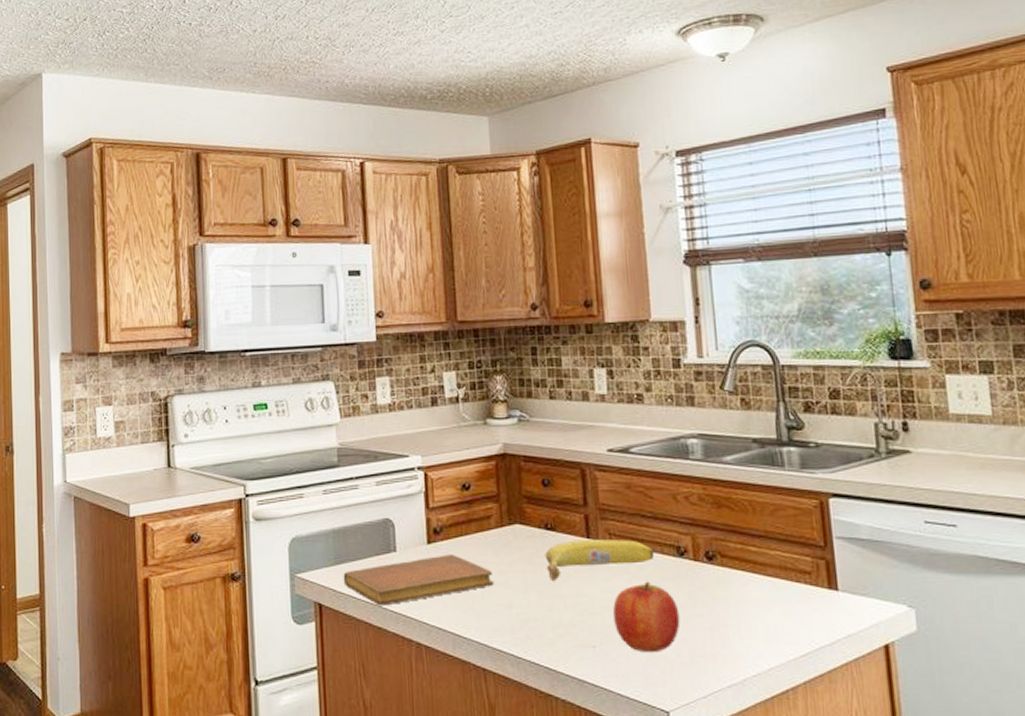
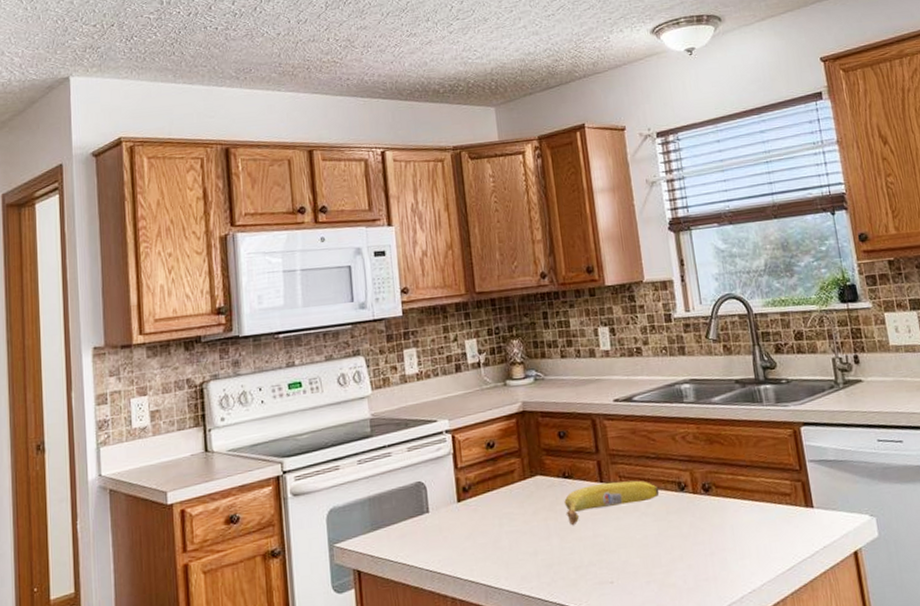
notebook: present [343,554,494,606] -> none [380,509,520,567]
fruit: present [613,581,680,653] -> none [626,516,685,583]

